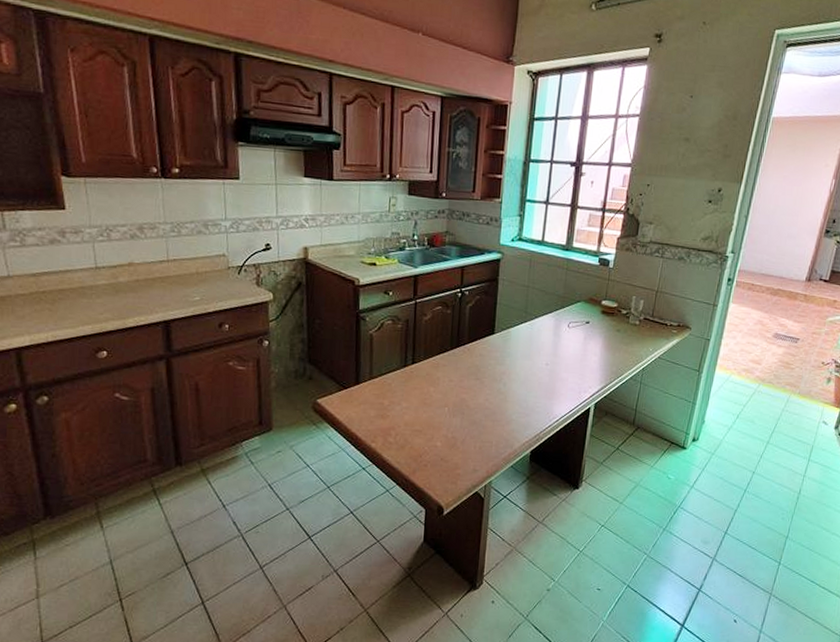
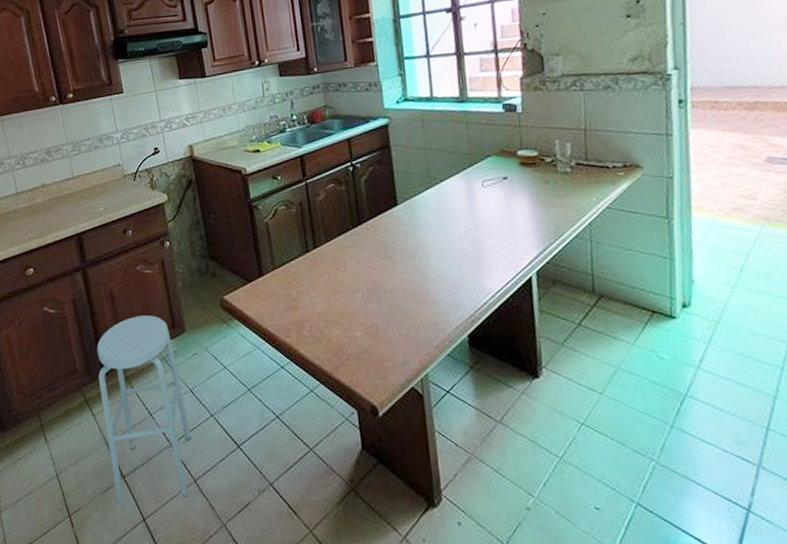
stool: none [171,411,264,593] -> present [97,315,191,509]

